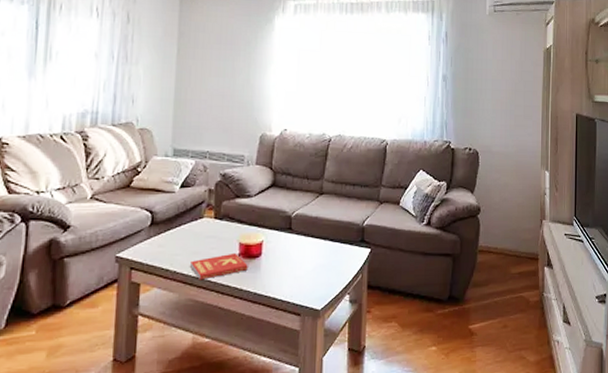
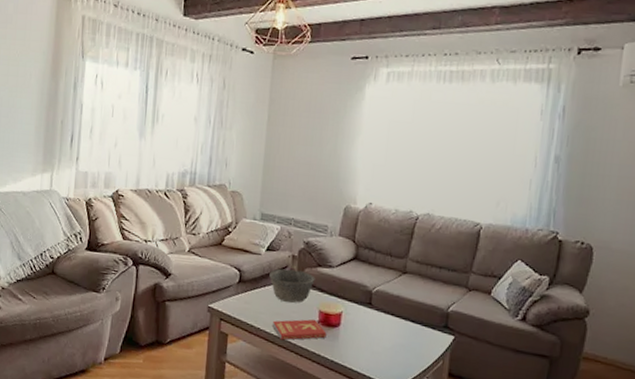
bowl: none [185,204,234,239] -> present [269,268,315,303]

